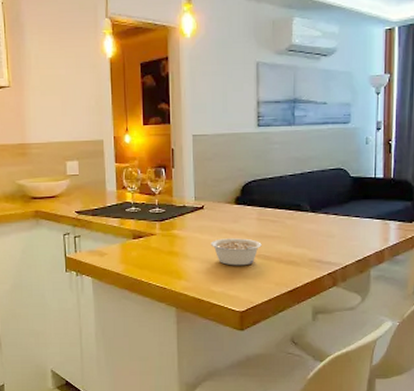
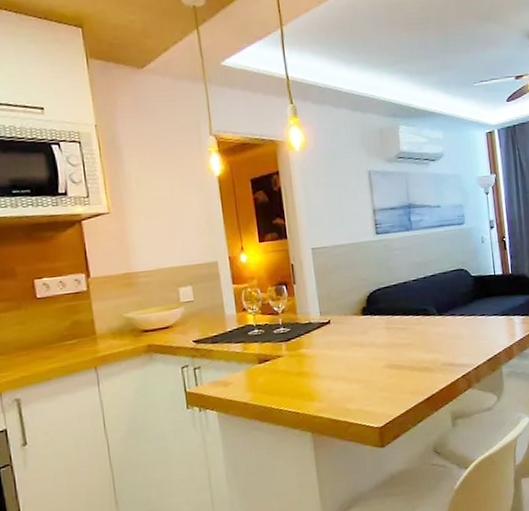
legume: present [210,238,262,266] -> none [341,349,393,380]

